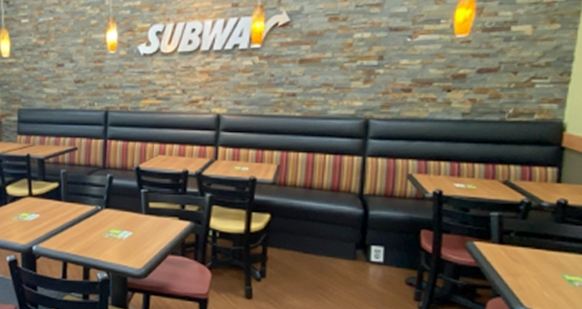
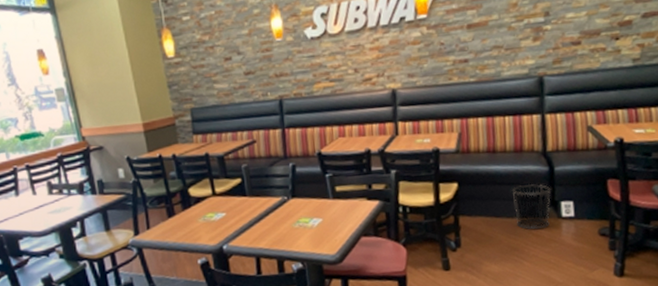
waste bin: none [323,224,363,271] -> present [511,183,551,231]

